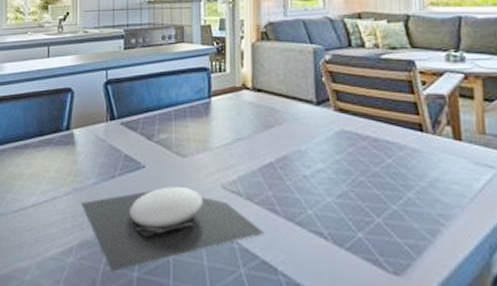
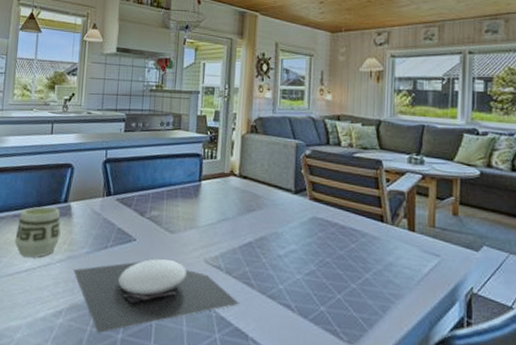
cup: none [18,136,65,192] -> present [14,206,61,258]

